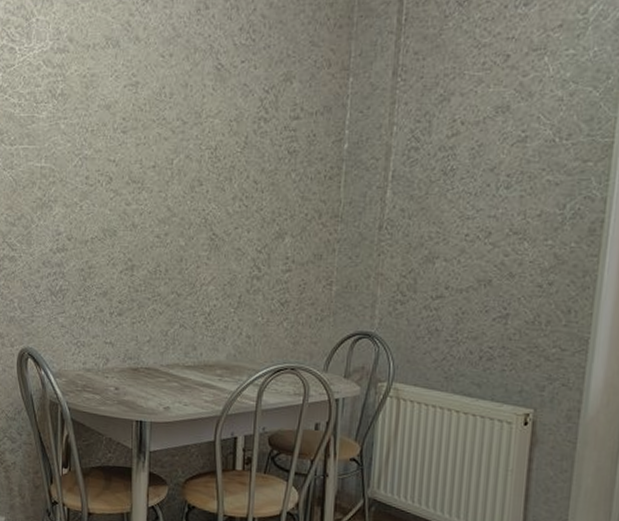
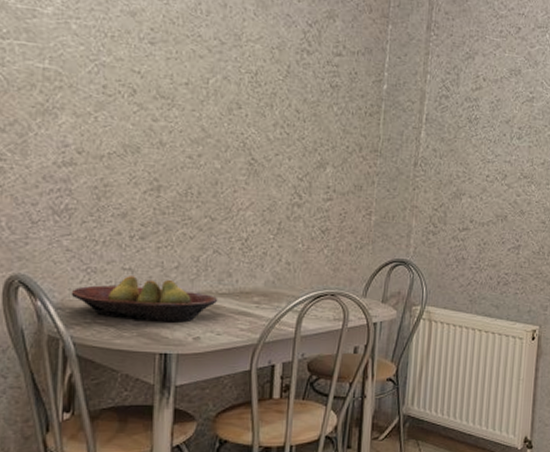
fruit bowl: none [66,349,185,393] -> present [71,276,218,323]

